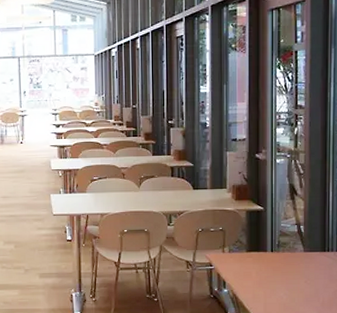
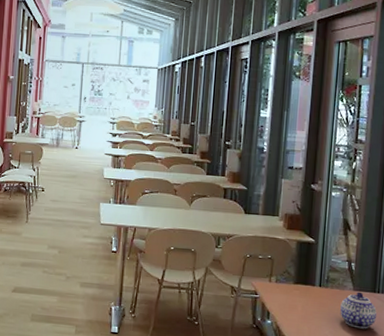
teapot: none [293,252,329,287] -> present [340,291,377,329]

